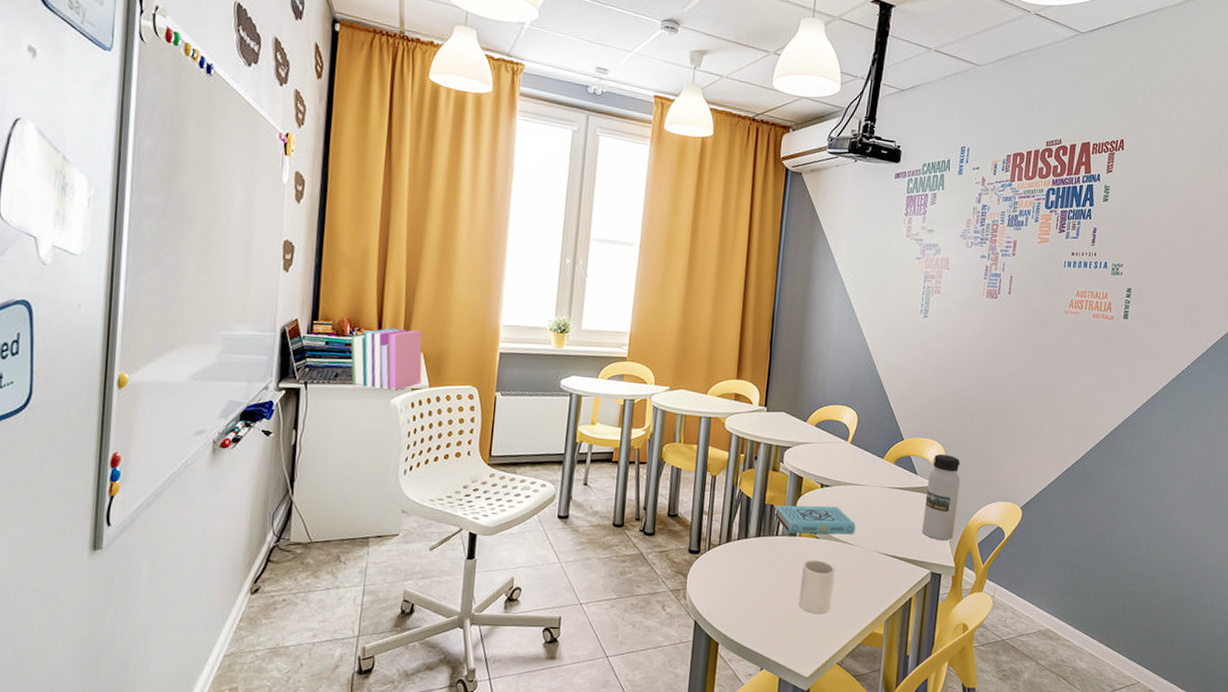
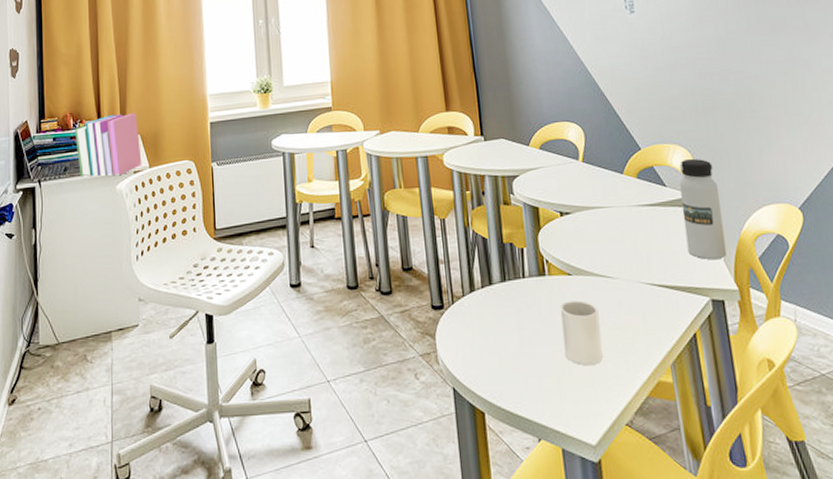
book: present [774,505,856,535] -> none [514,235,611,273]

